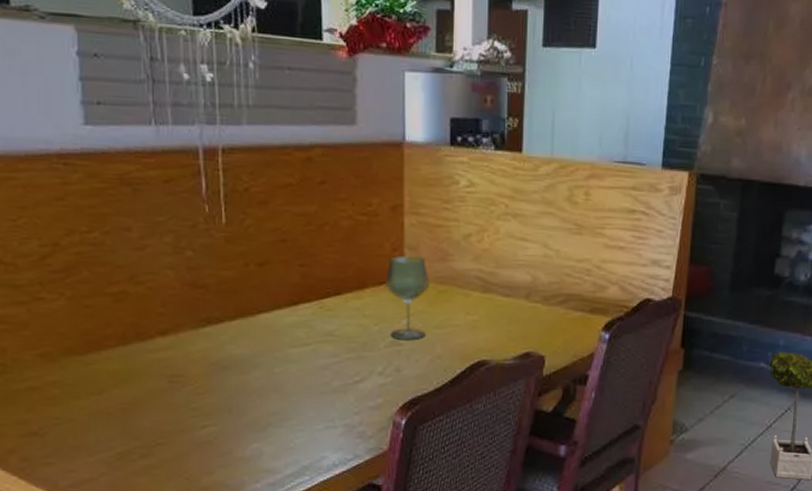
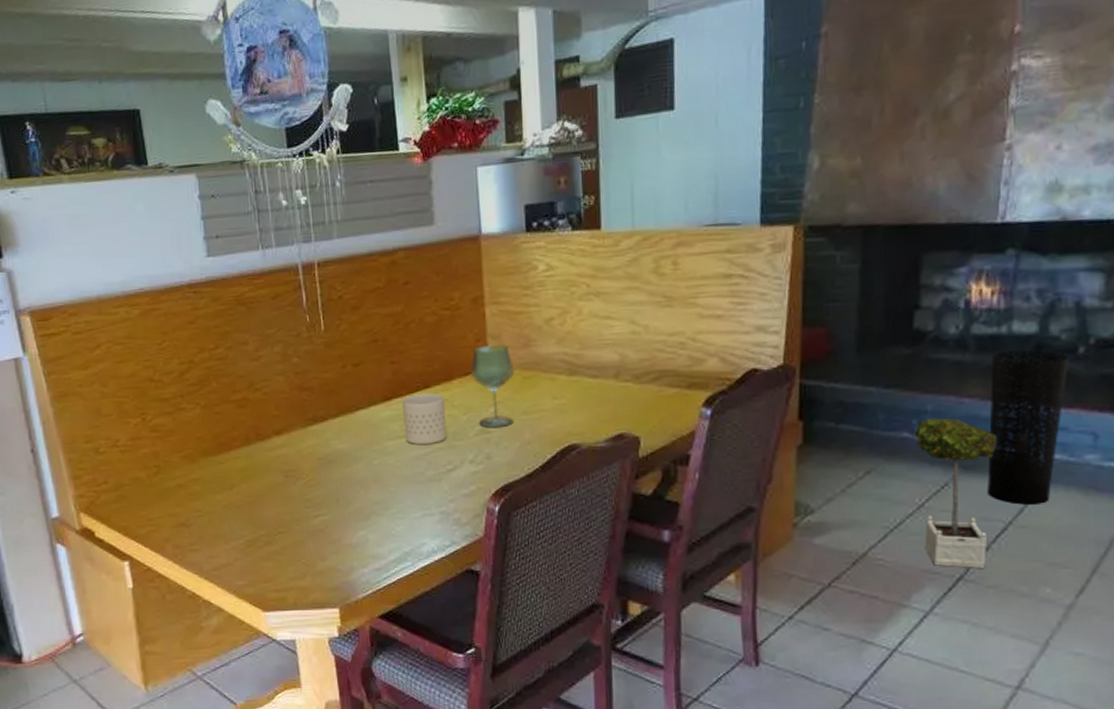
mug: none [309,301,357,355] -> present [401,394,448,445]

